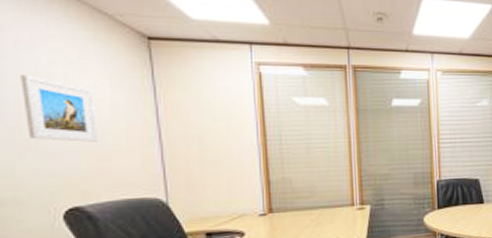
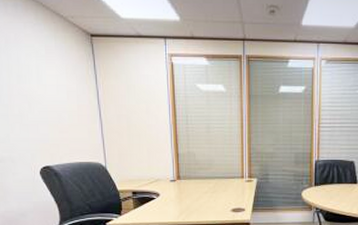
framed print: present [20,75,99,142] -> none [10,67,60,118]

